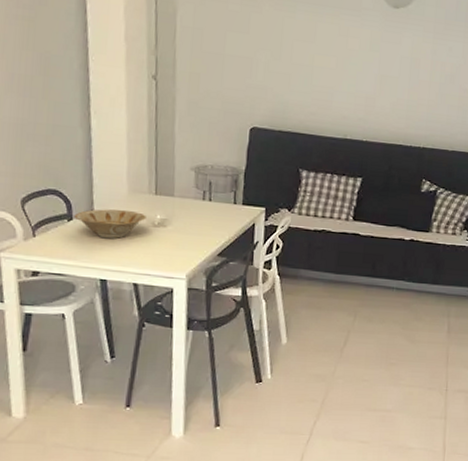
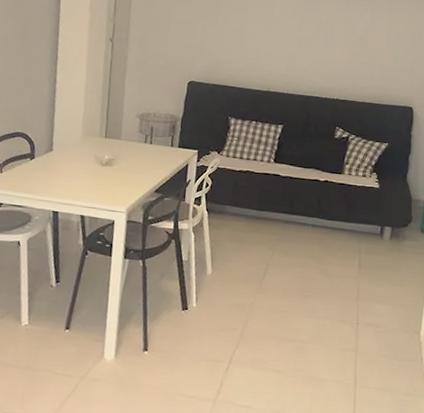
bowl: present [74,209,146,239] -> none [36,149,96,176]

